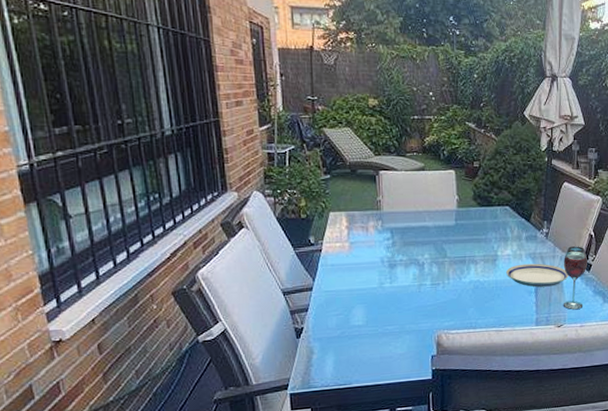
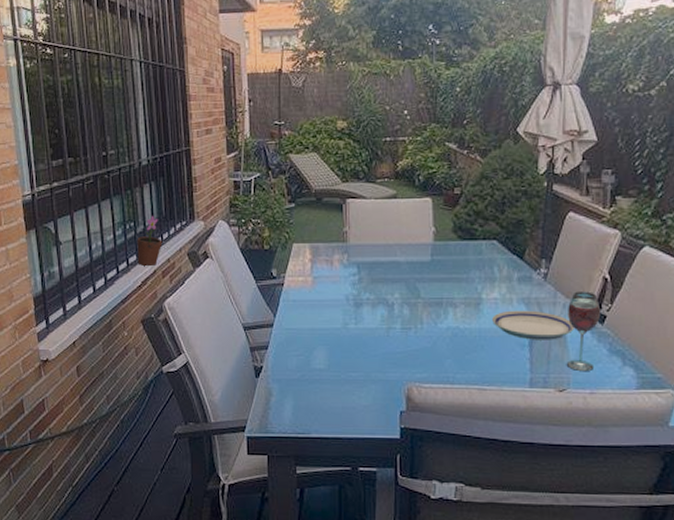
flowerpot: none [163,186,193,239] -> present [137,215,163,267]

